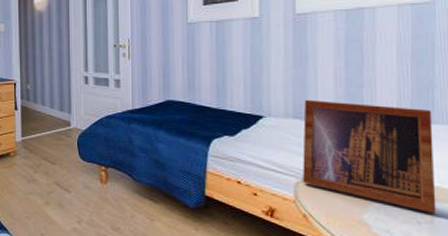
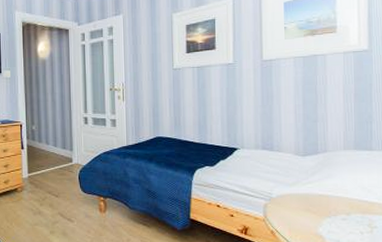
picture frame: present [303,99,437,214] -> none [270,133,375,225]

